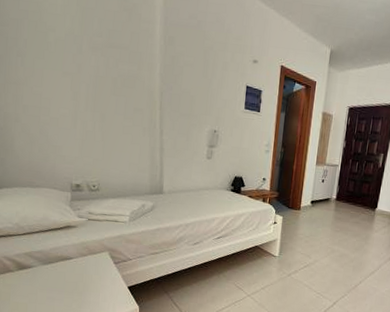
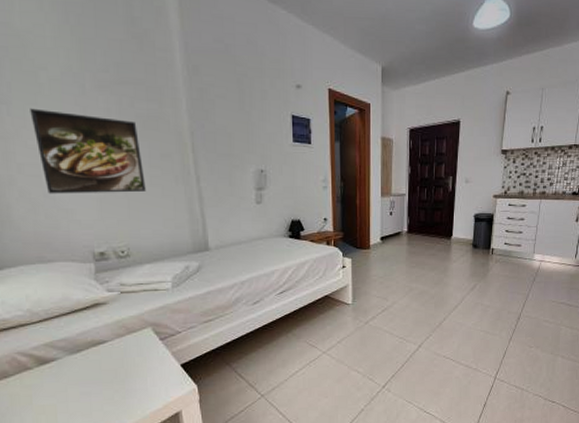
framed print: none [38,61,119,138] -> present [30,108,146,194]

